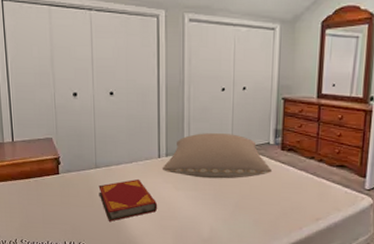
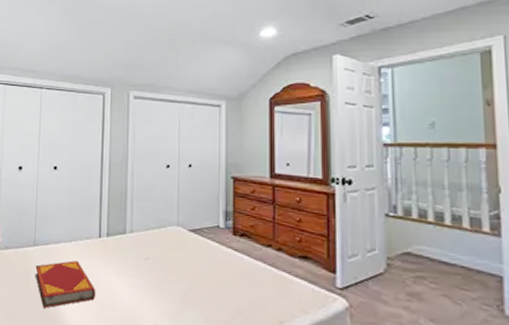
pillow: present [163,133,271,179] -> none [103,212,223,266]

